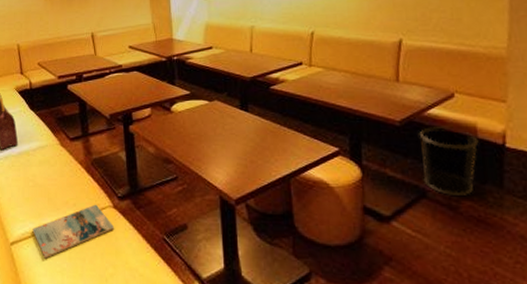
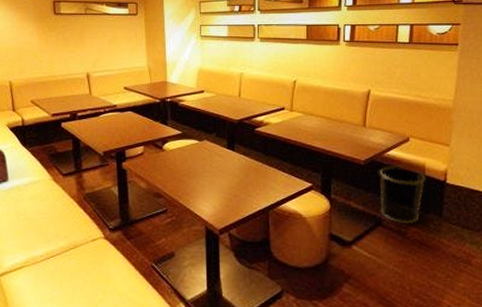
magazine: present [32,204,115,259] -> none [23,236,106,288]

